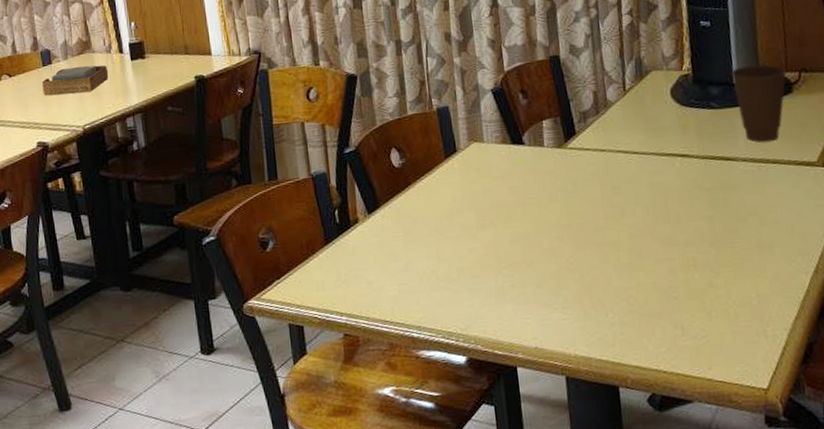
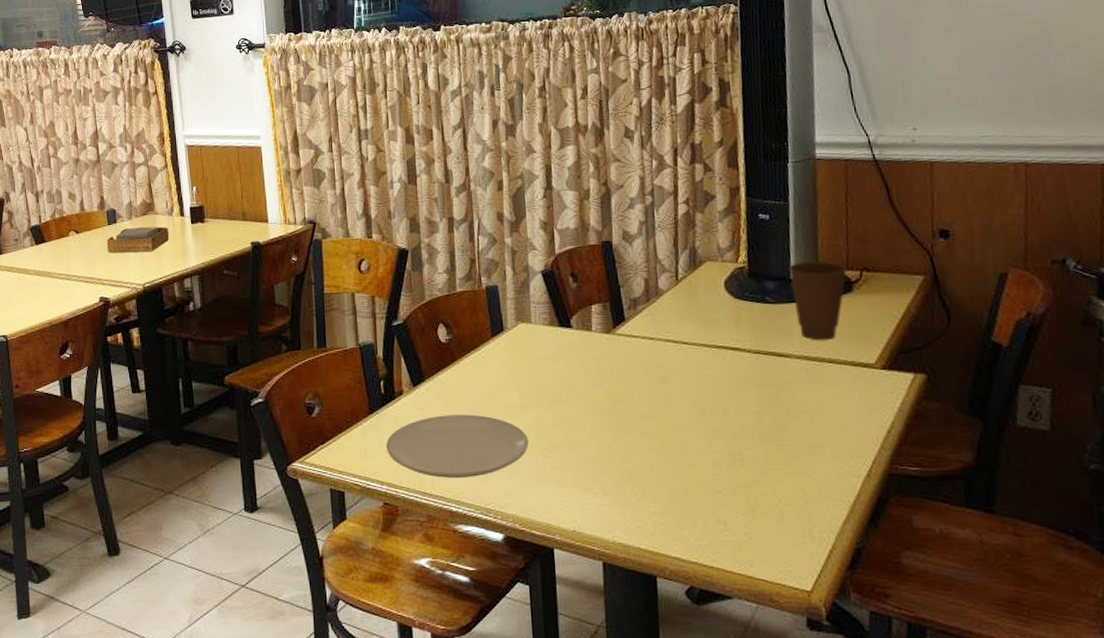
plate: none [344,238,487,304] -> present [386,414,529,478]

